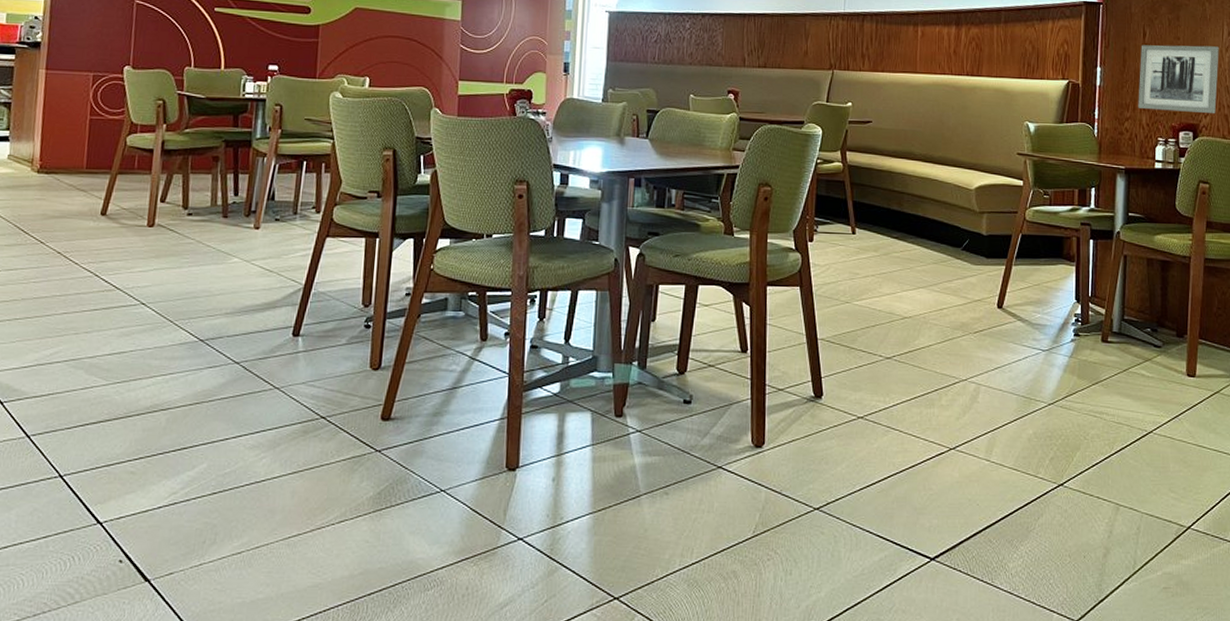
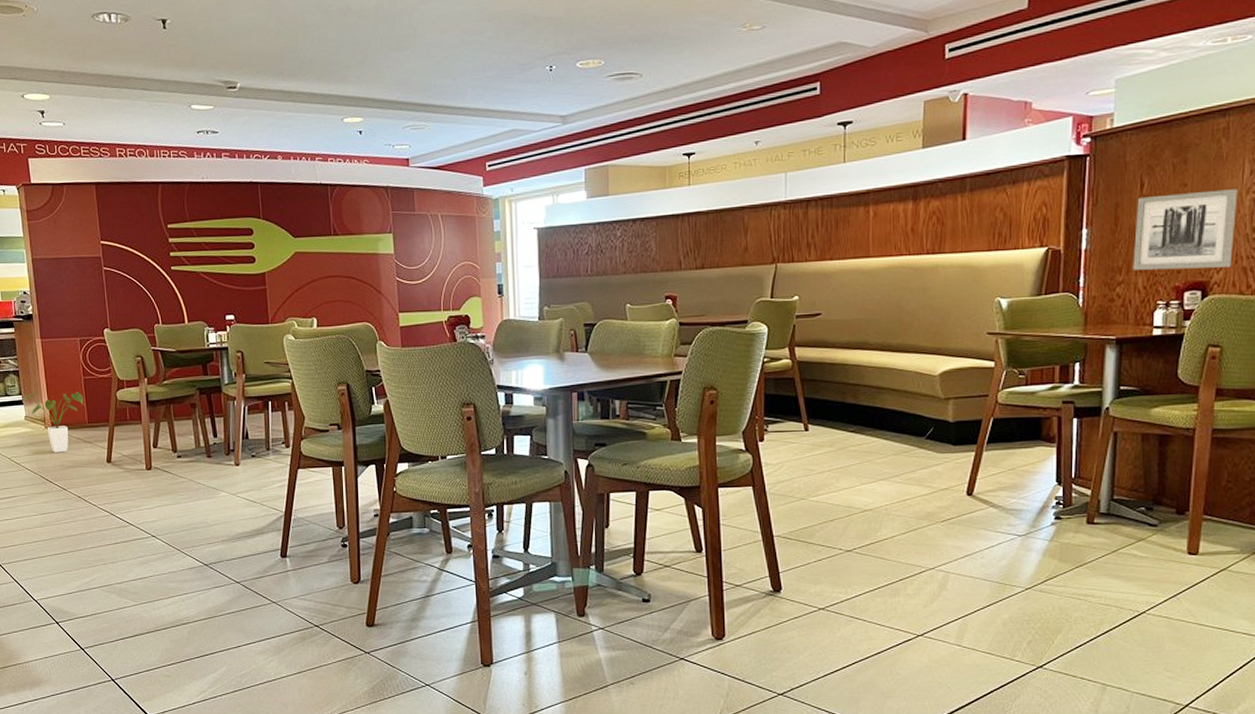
house plant: none [11,129,86,200] -> present [24,391,85,453]

